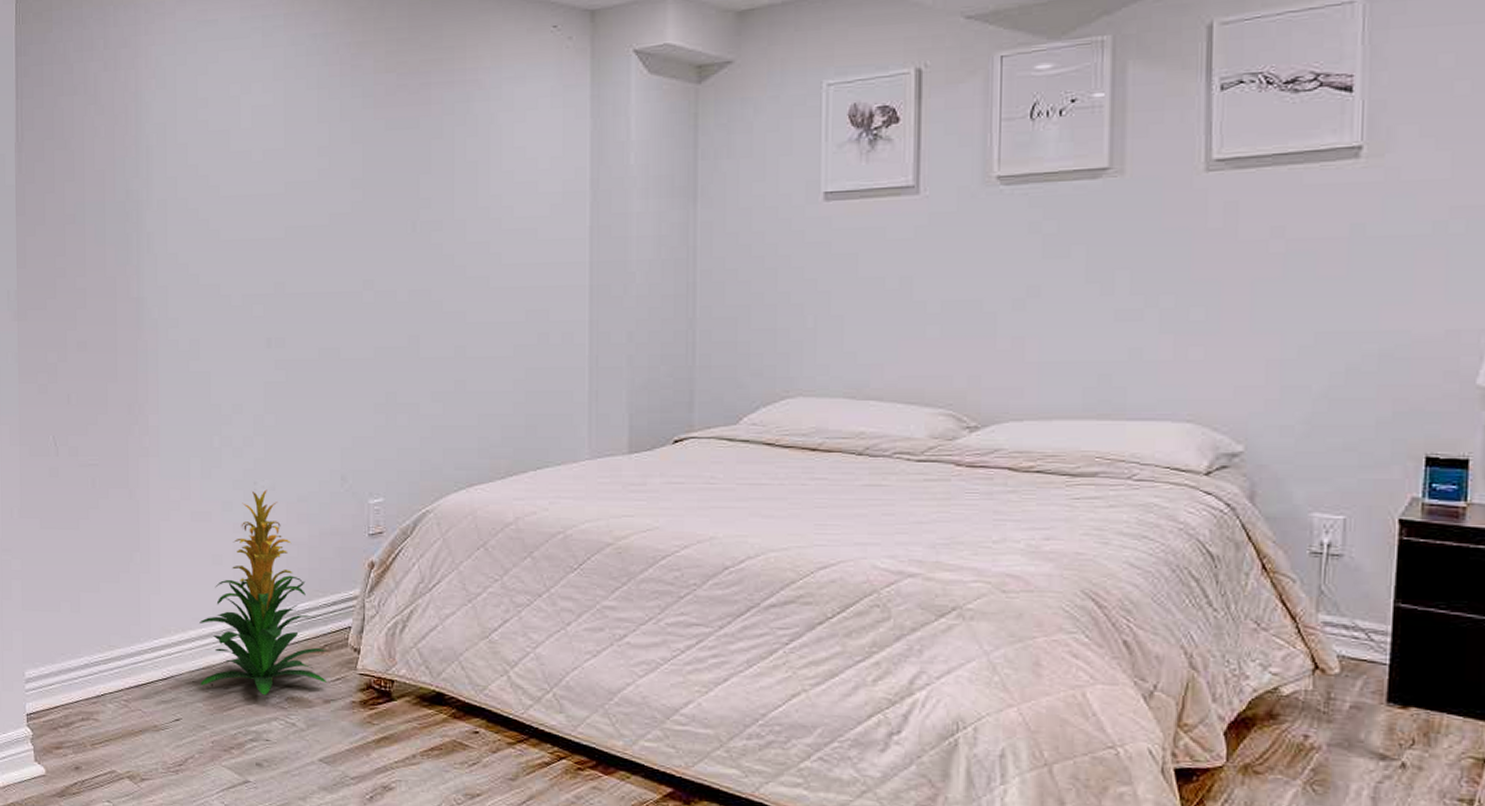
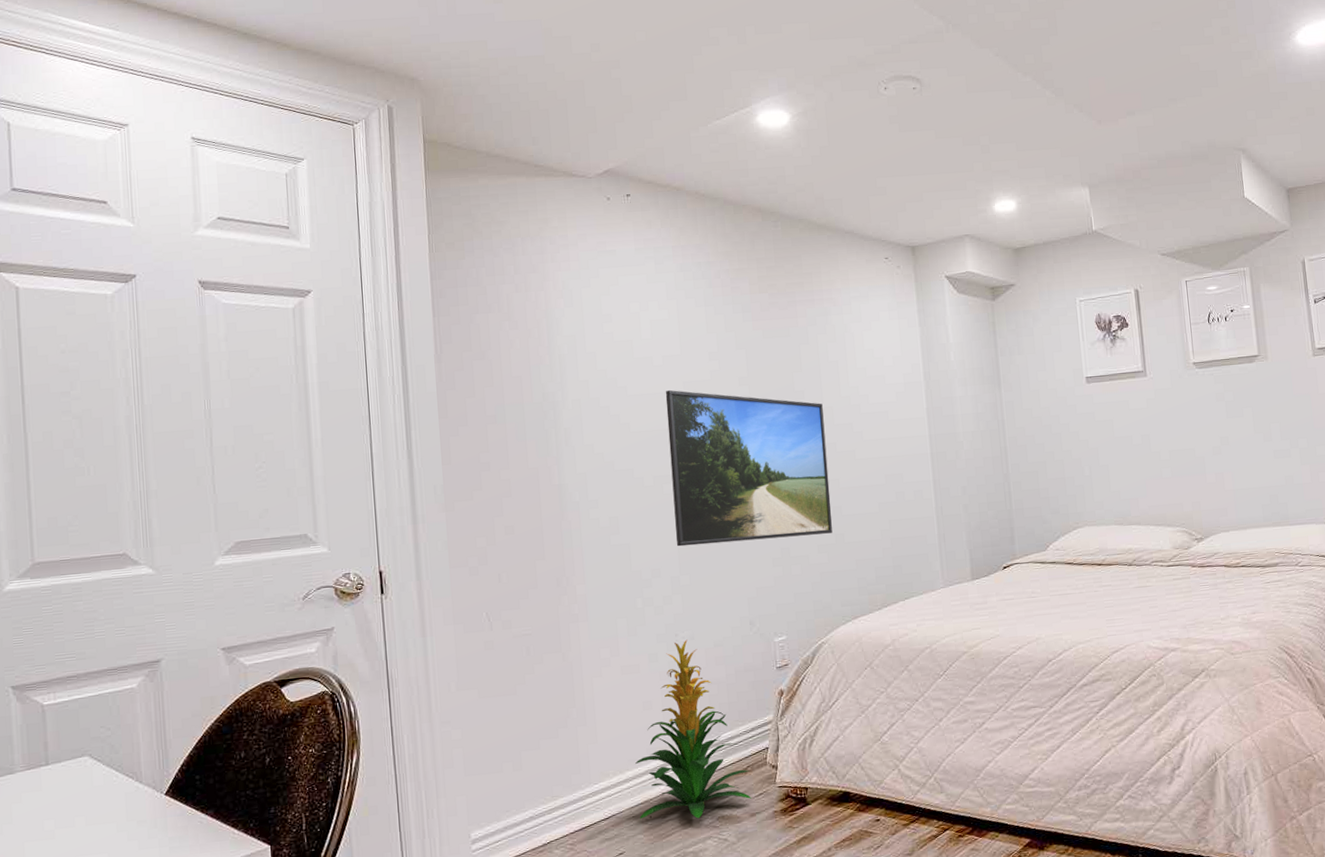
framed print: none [262,191,453,380] -> present [665,389,832,547]

